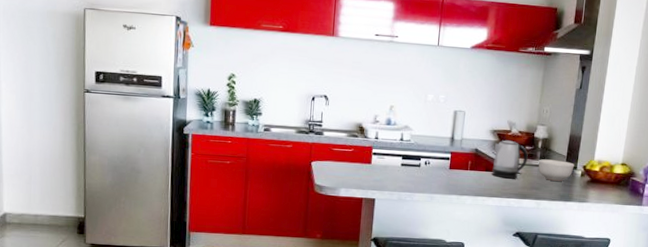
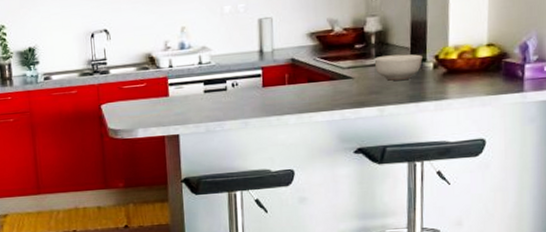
kettle: present [492,140,528,179] -> none [314,41,360,88]

